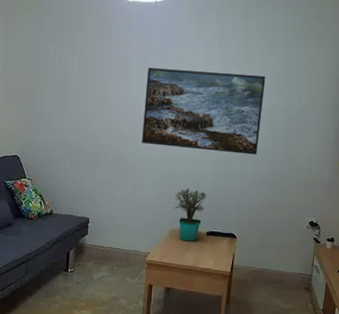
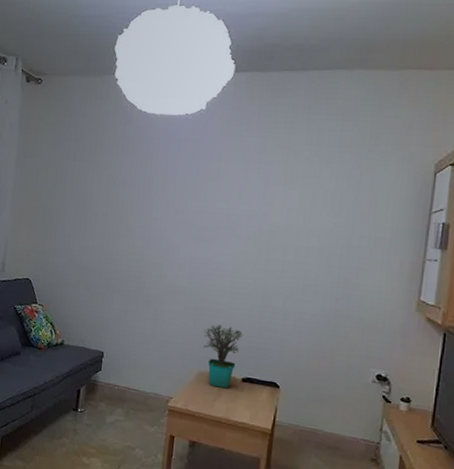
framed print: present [142,68,266,155] -> none [166,186,318,289]

